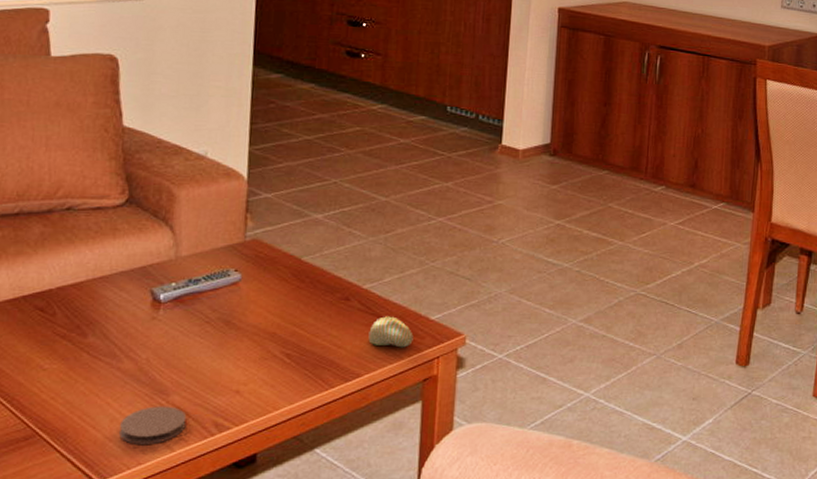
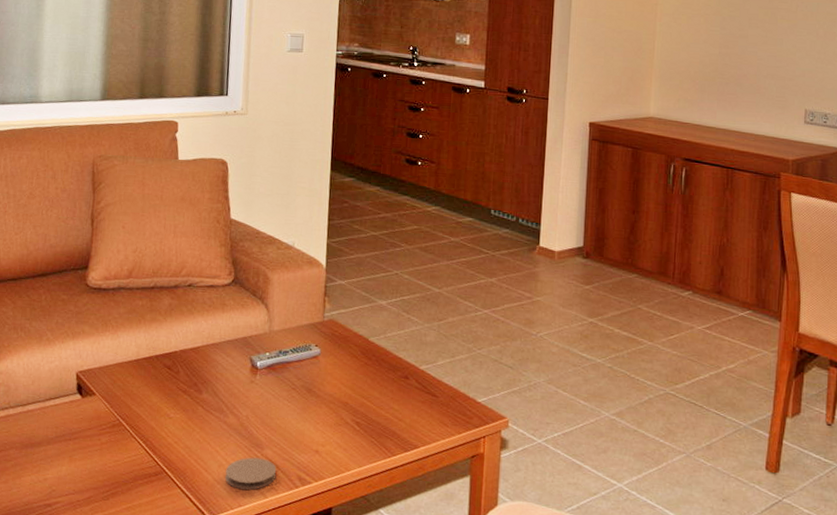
decorative egg: present [368,316,414,348] -> none [424,395,463,426]

